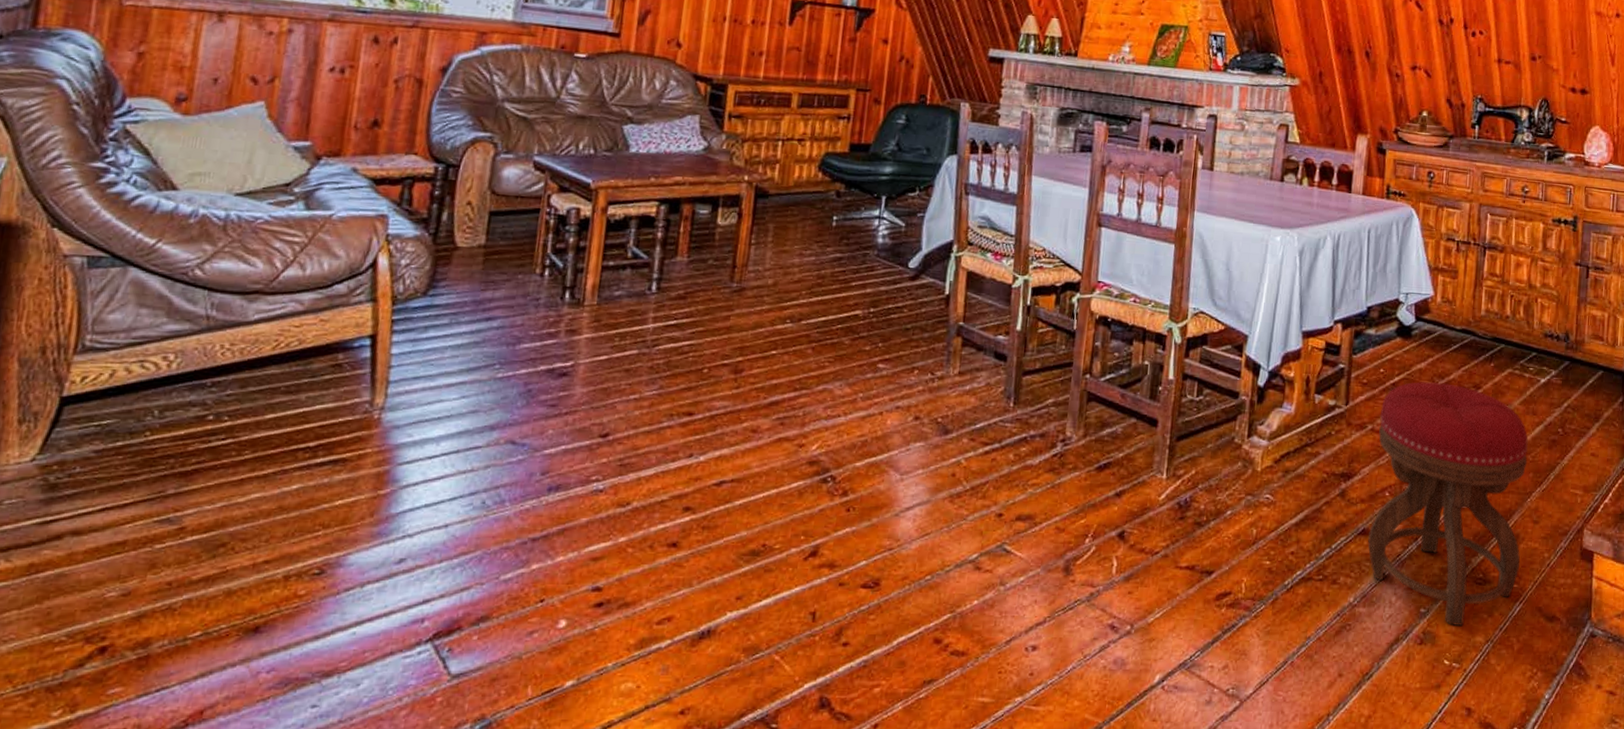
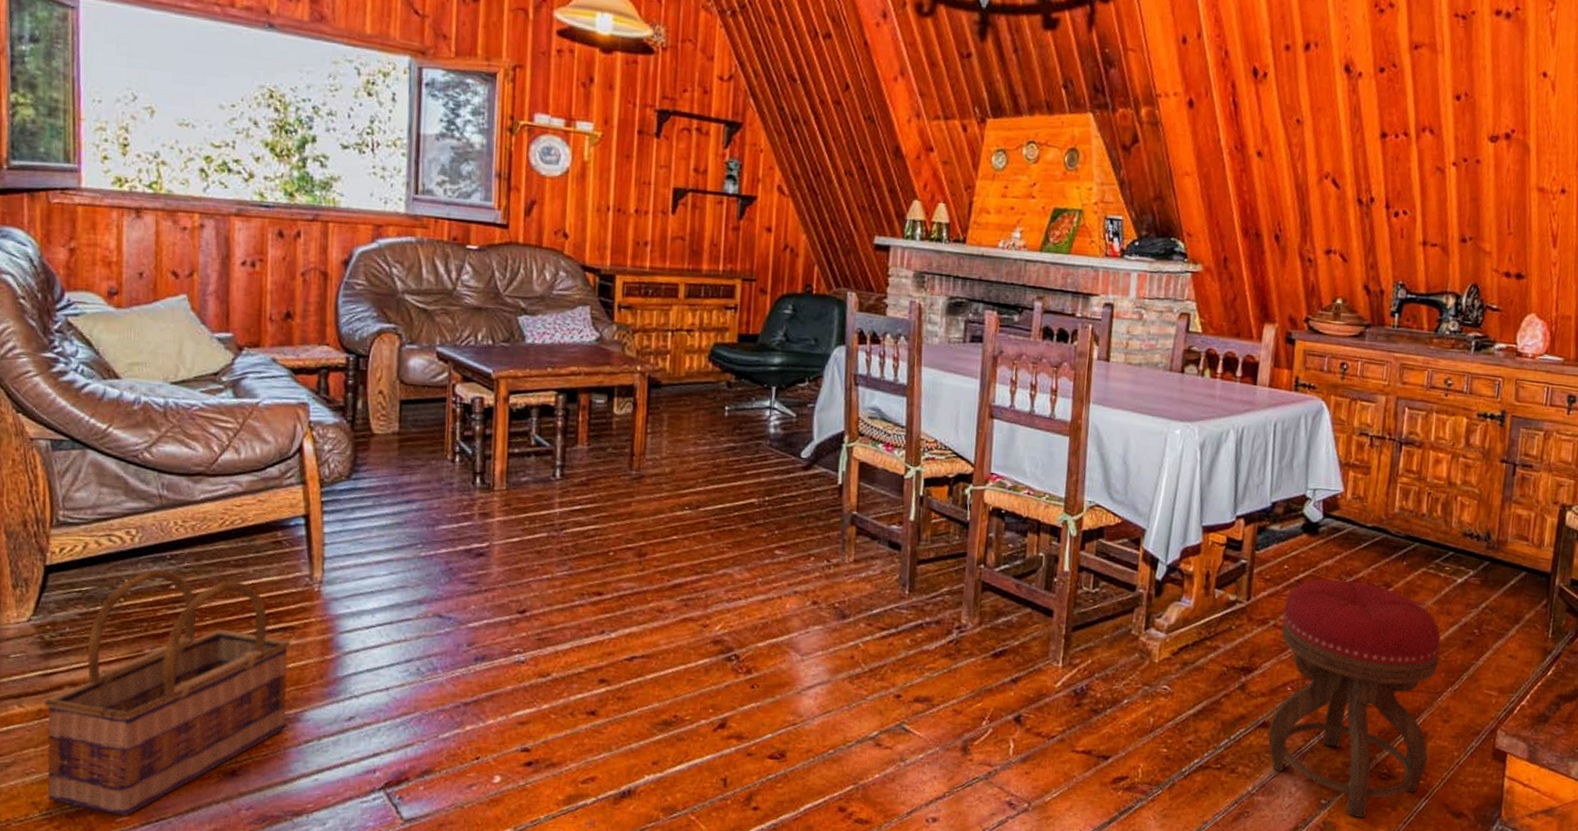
basket: none [25,398,341,687] -> present [45,569,291,816]

